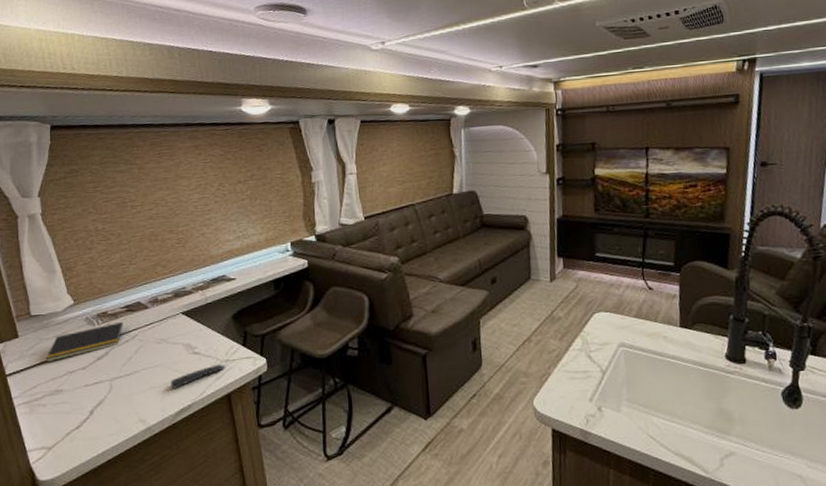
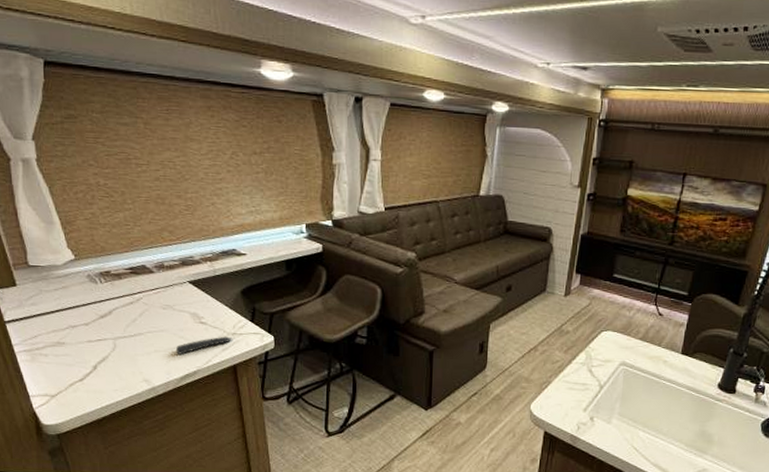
notepad: present [45,321,123,363] -> none [46,283,127,315]

